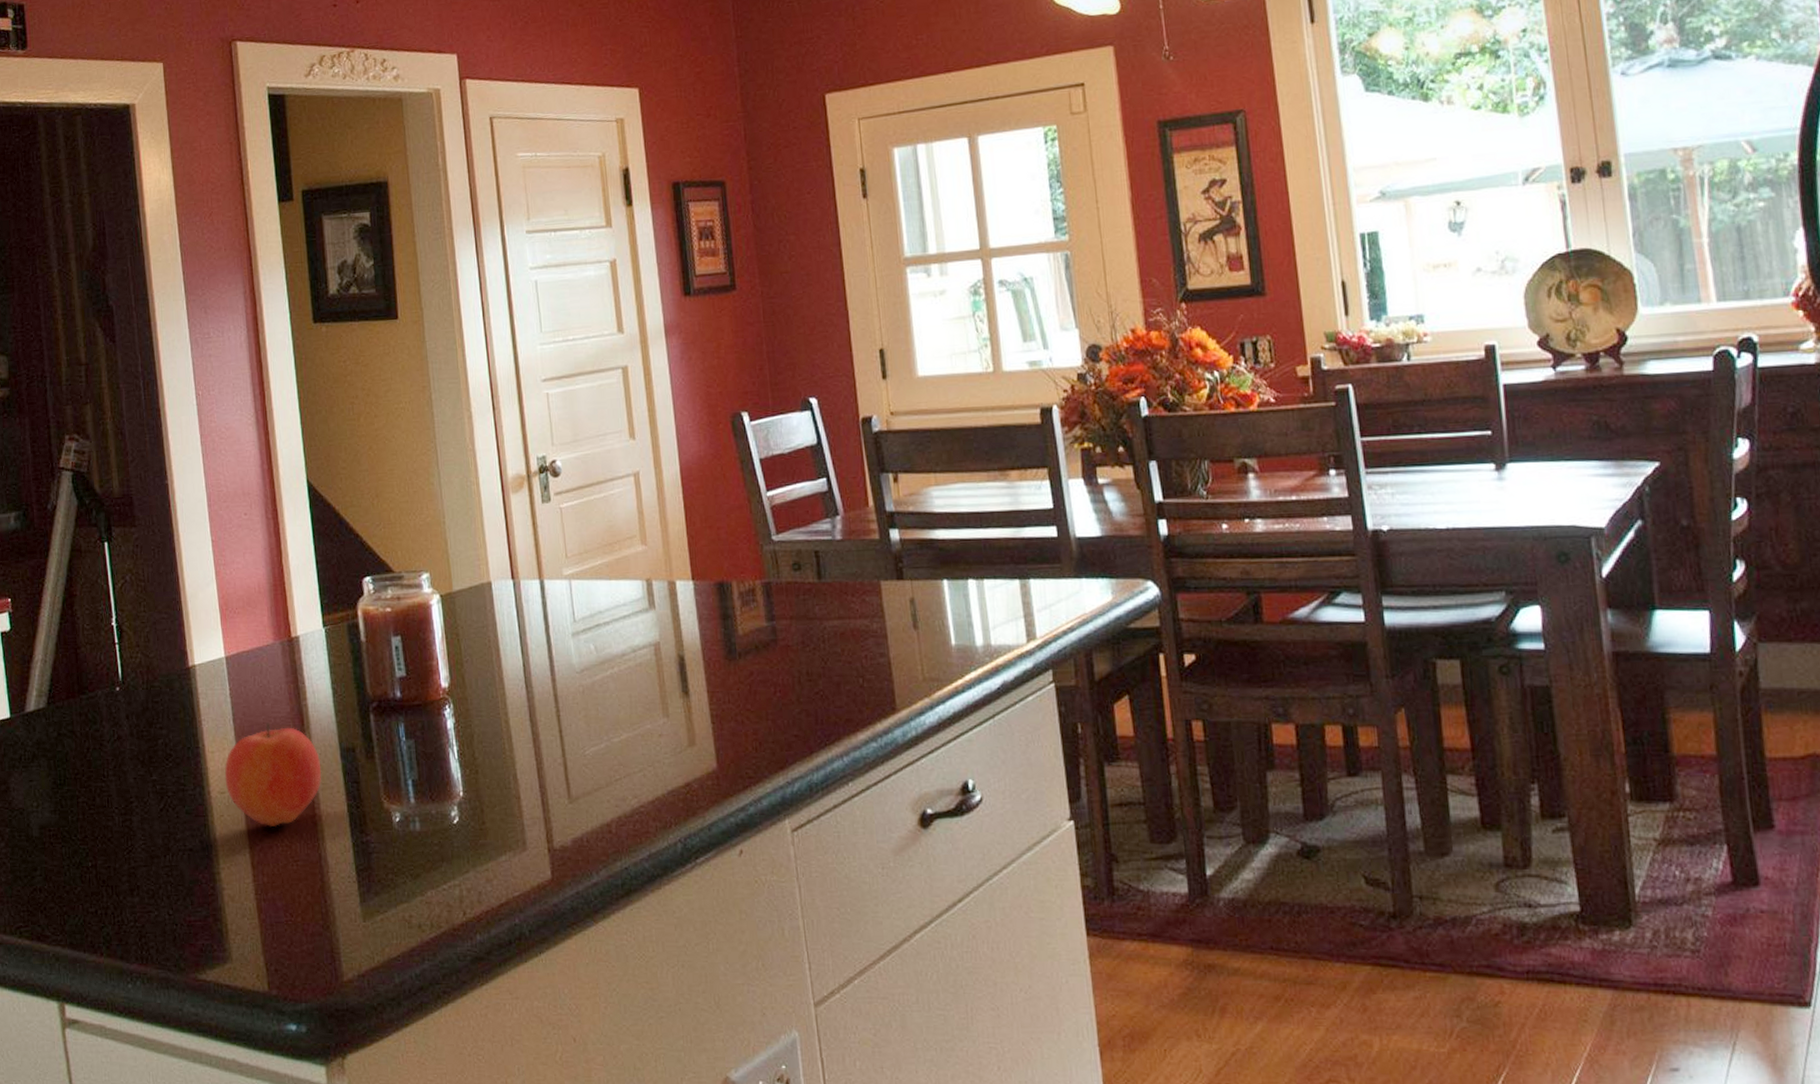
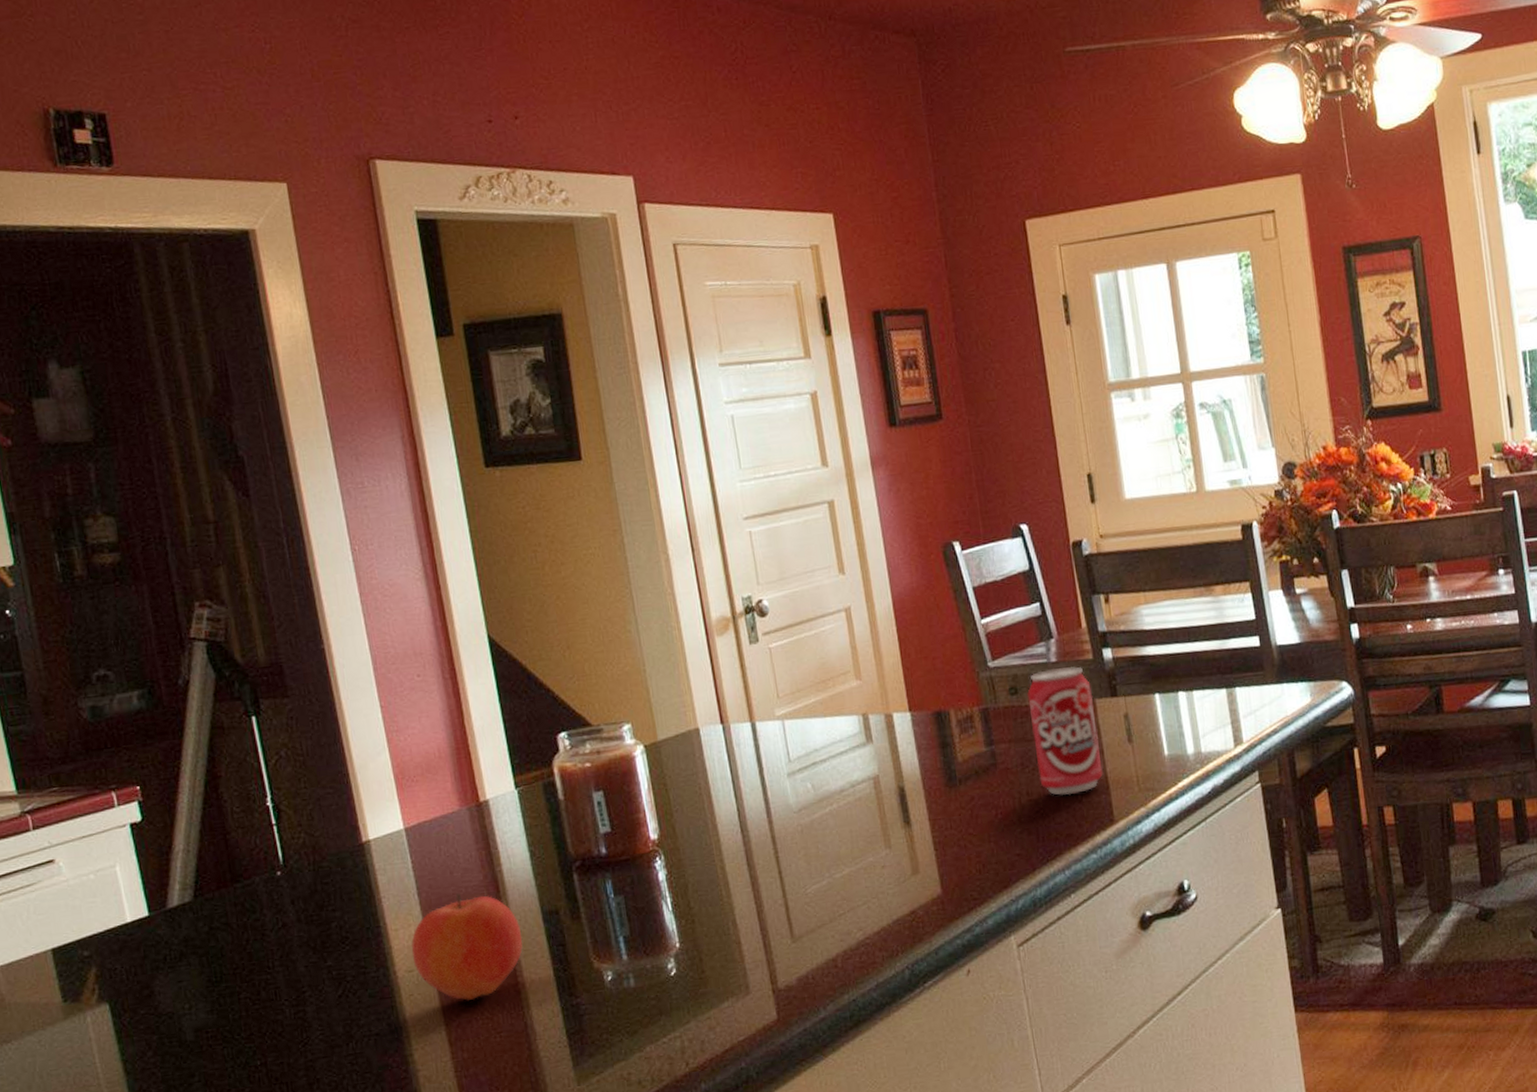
beverage can: none [811,546,886,678] -> present [1027,666,1103,795]

